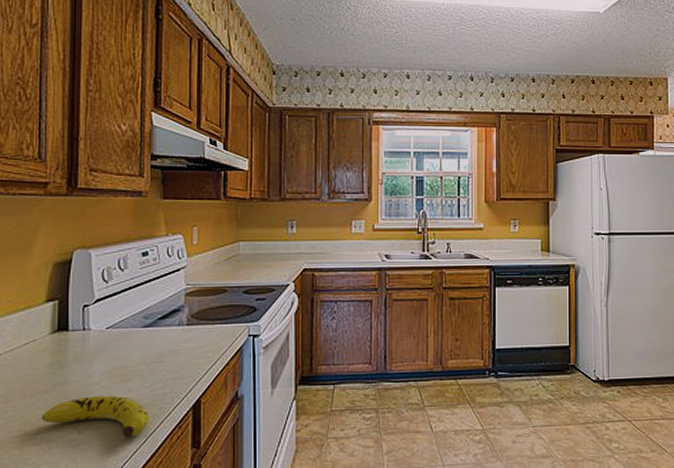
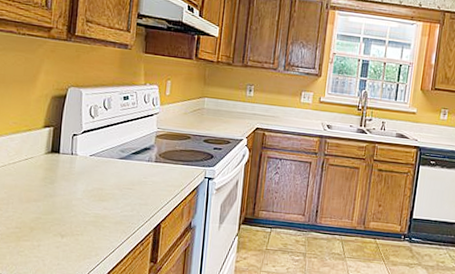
fruit: present [42,395,149,438] -> none [34,208,119,247]

